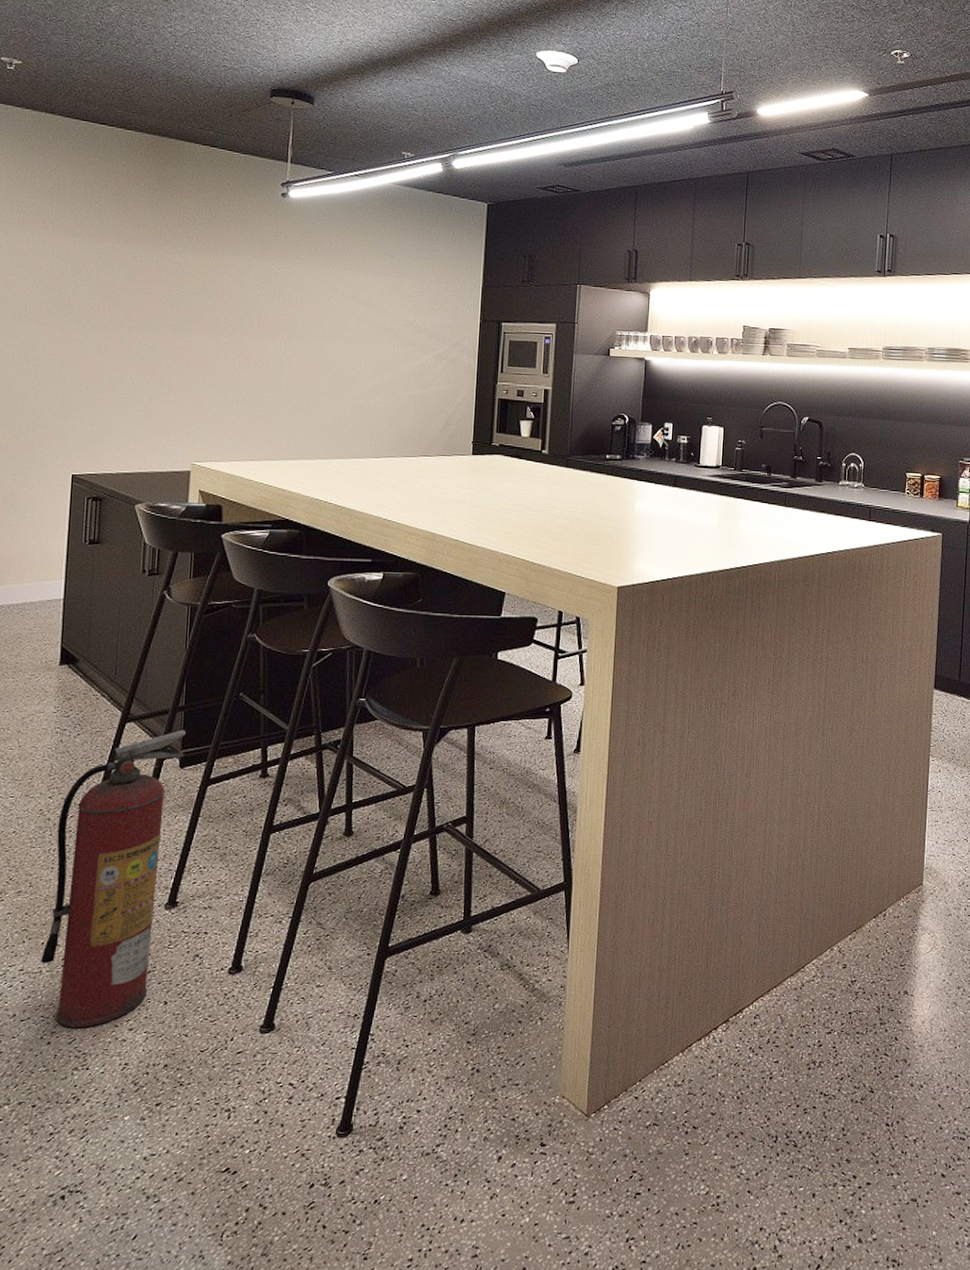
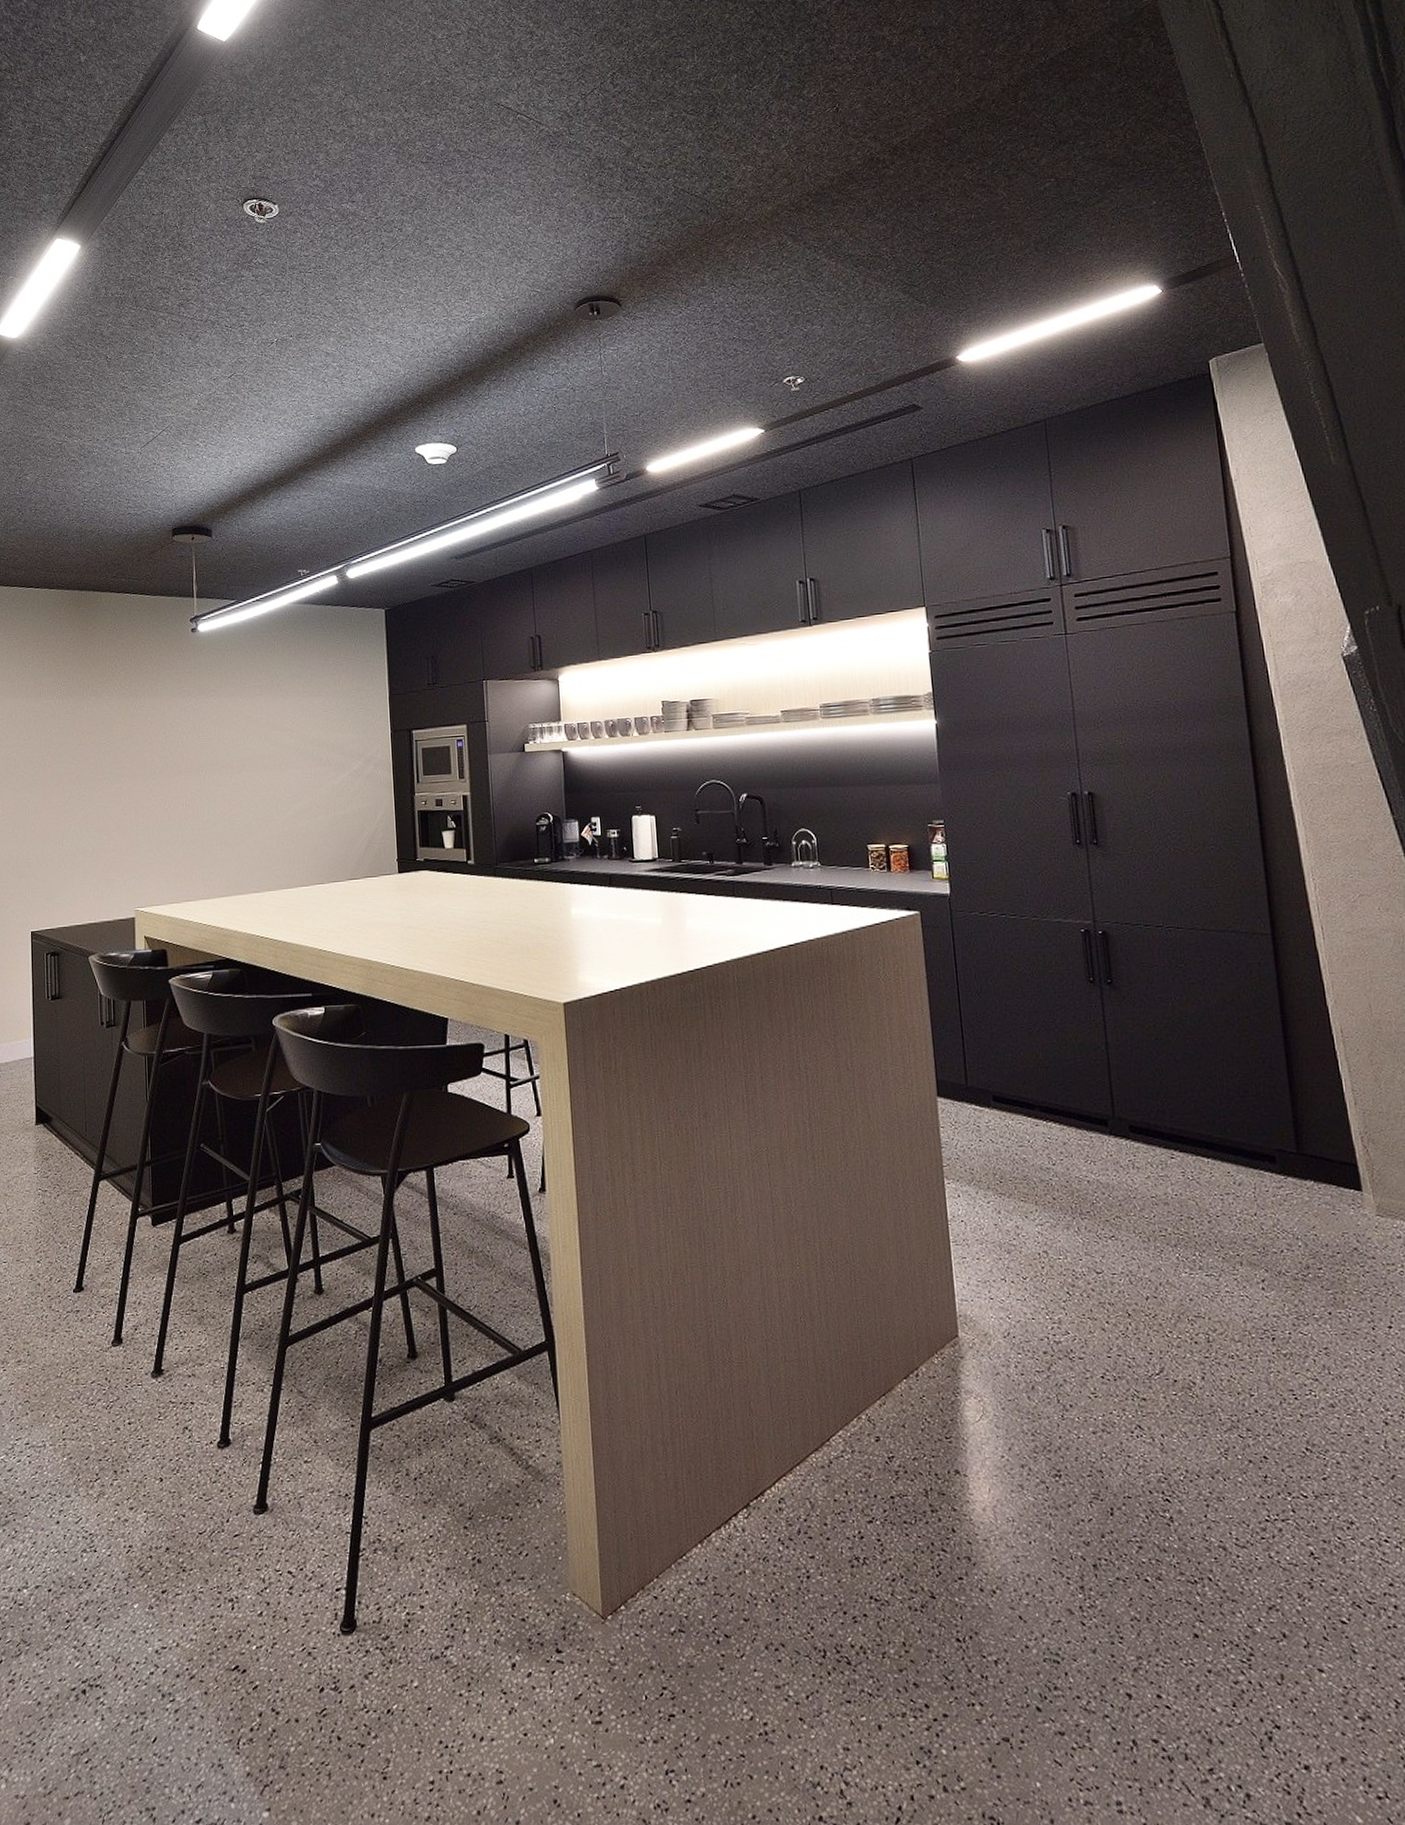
fire extinguisher: present [41,729,187,1027] -> none [44,1185,155,1506]

